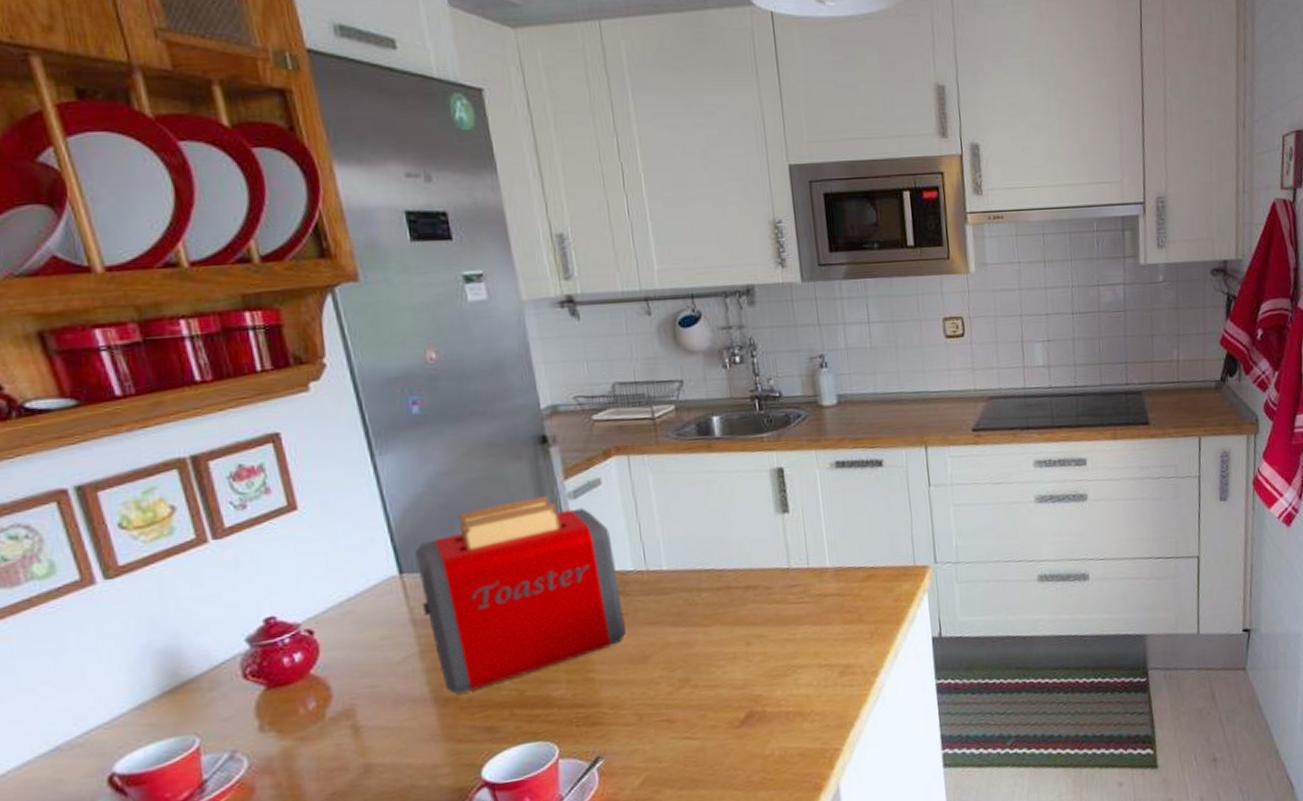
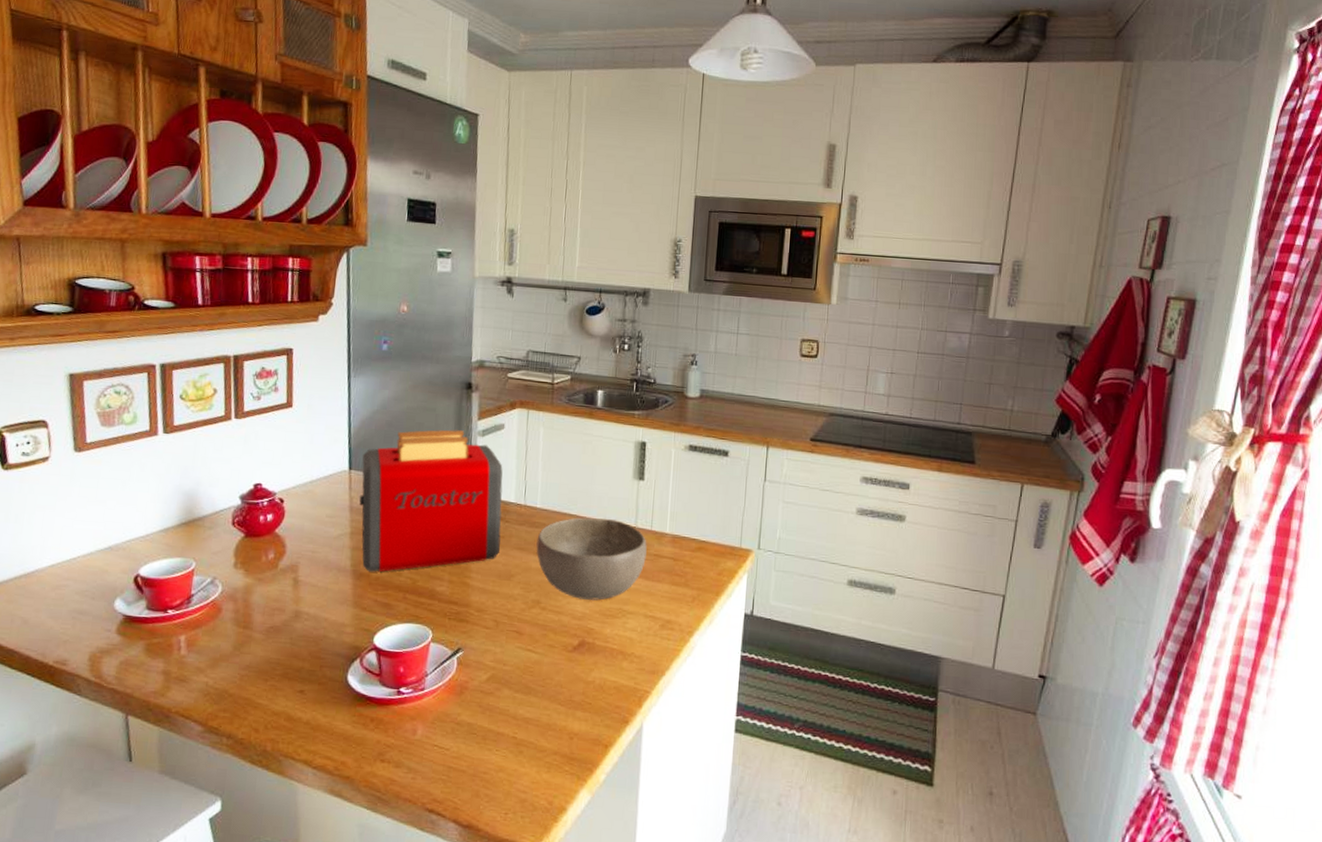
bowl: none [670,564,809,666] -> present [536,517,647,600]

